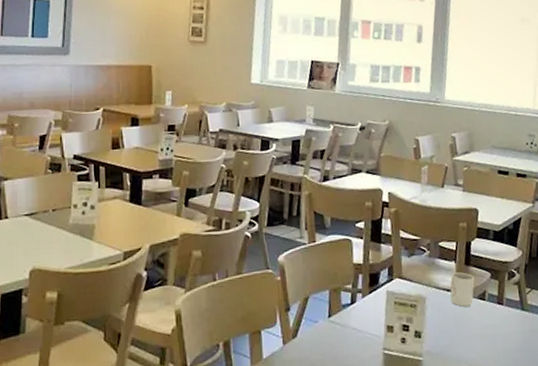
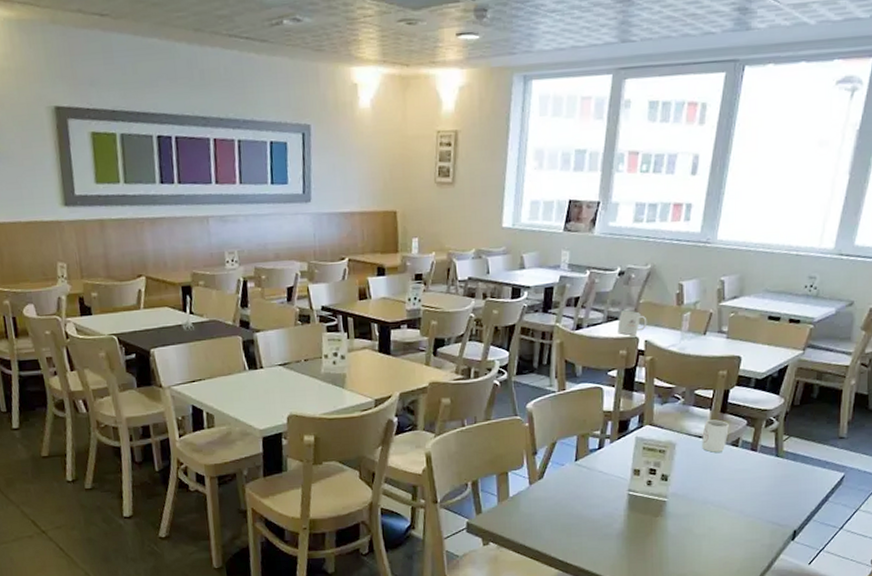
mug: none [362,163,390,188] -> present [617,310,647,336]

